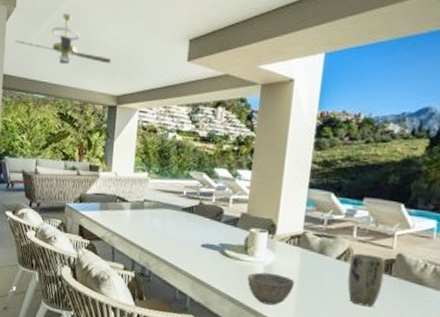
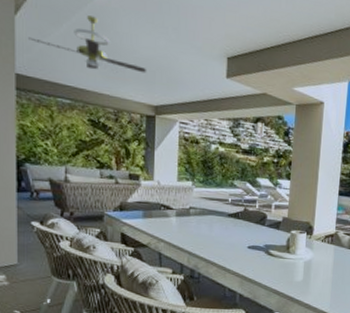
bowl: present [247,272,295,306] -> none [290,267,330,295]

